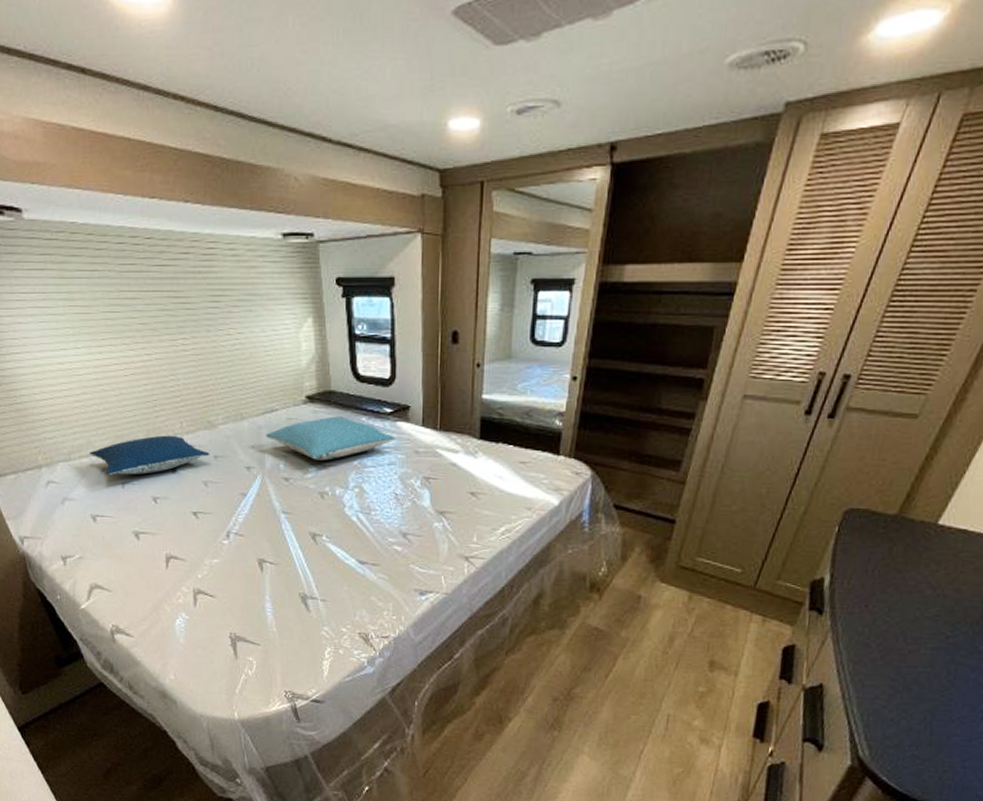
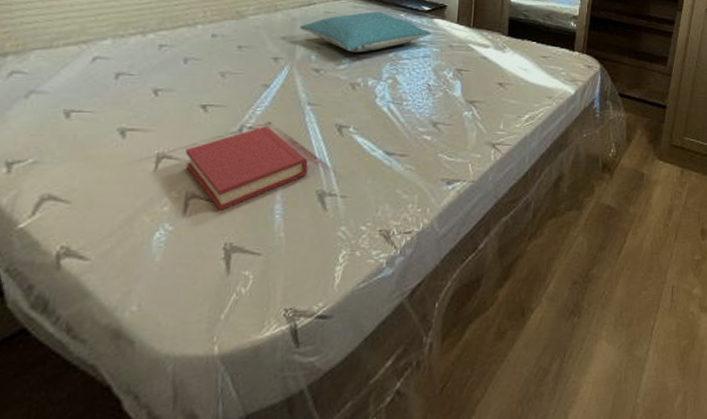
pillow: present [89,435,210,475] -> none [80,23,234,65]
hardback book: none [187,532,289,605] -> present [185,126,308,210]

